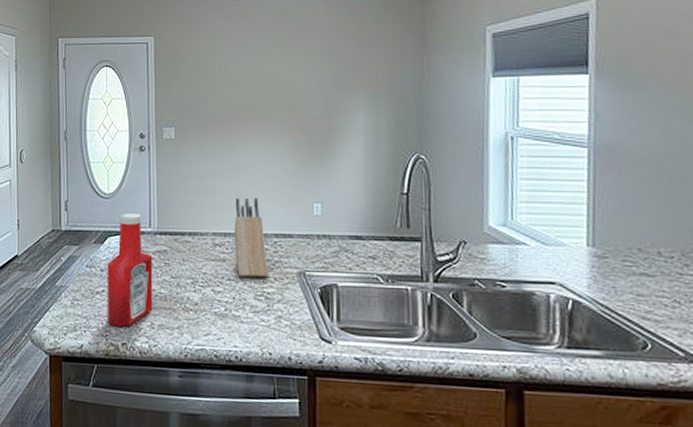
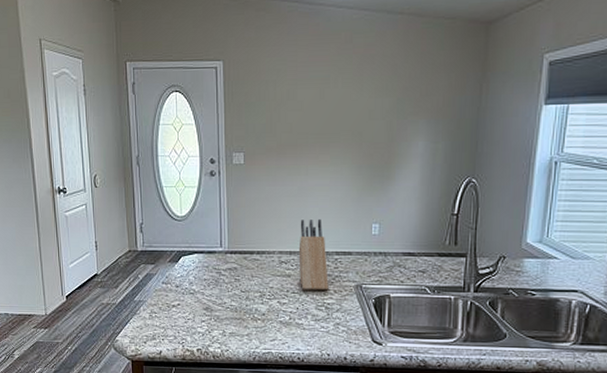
ketchup bottle: present [107,213,153,327] -> none [182,235,224,335]

